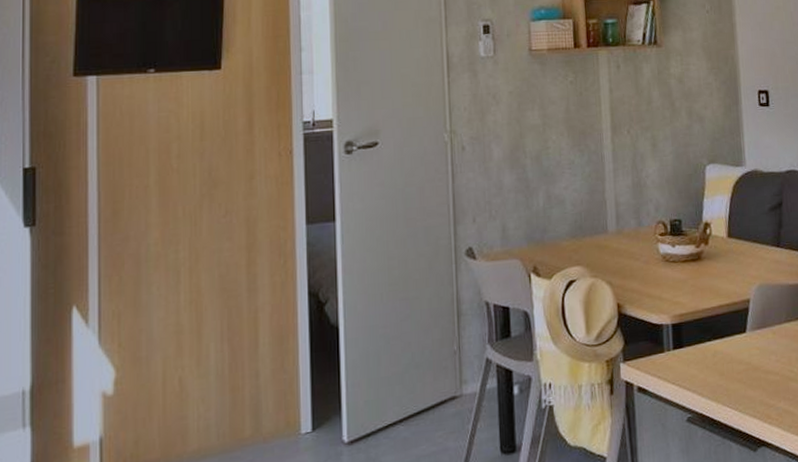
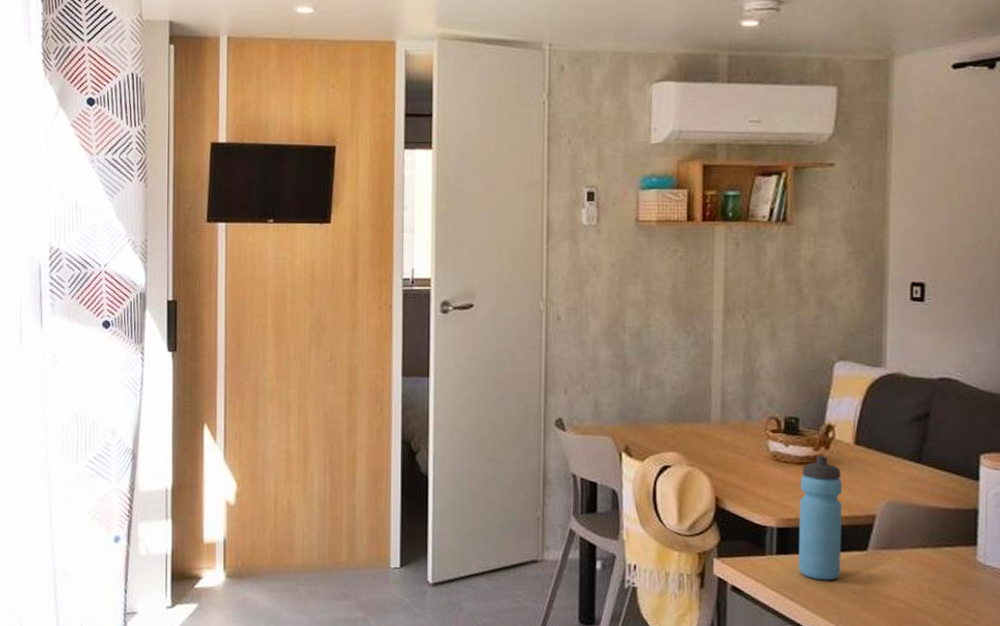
water bottle: none [687,251,727,368] -> present [797,456,842,581]

